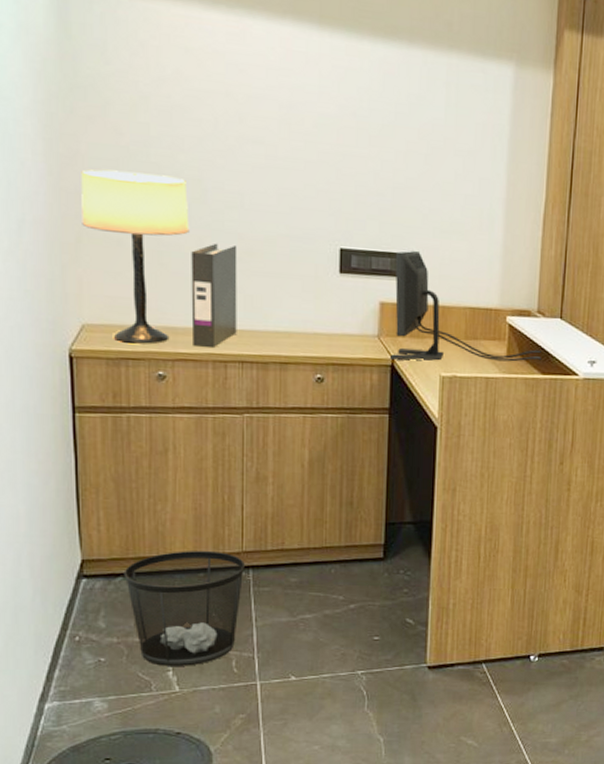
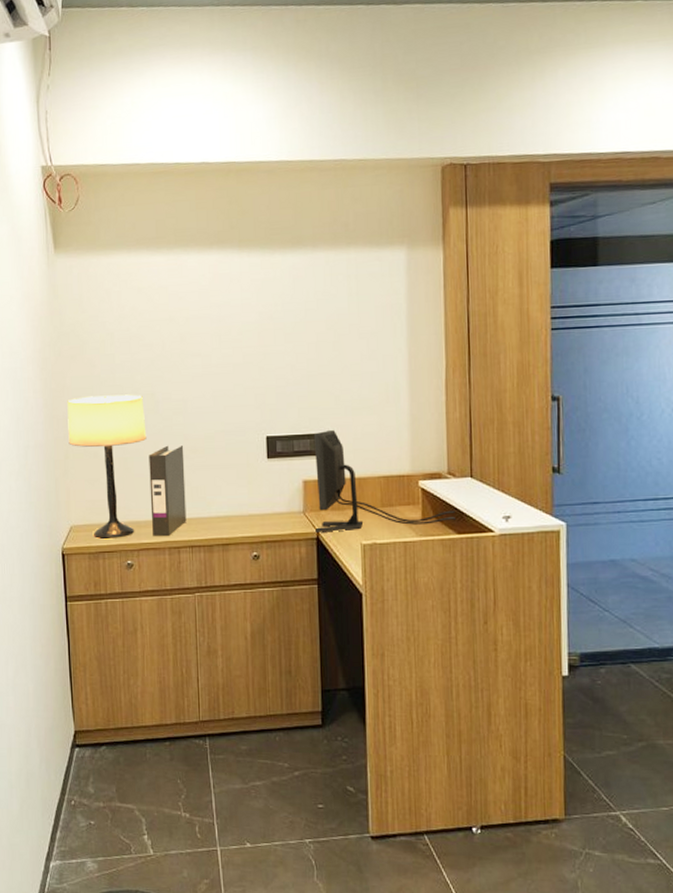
waste bin: present [123,551,245,666] -> none [106,721,202,831]

